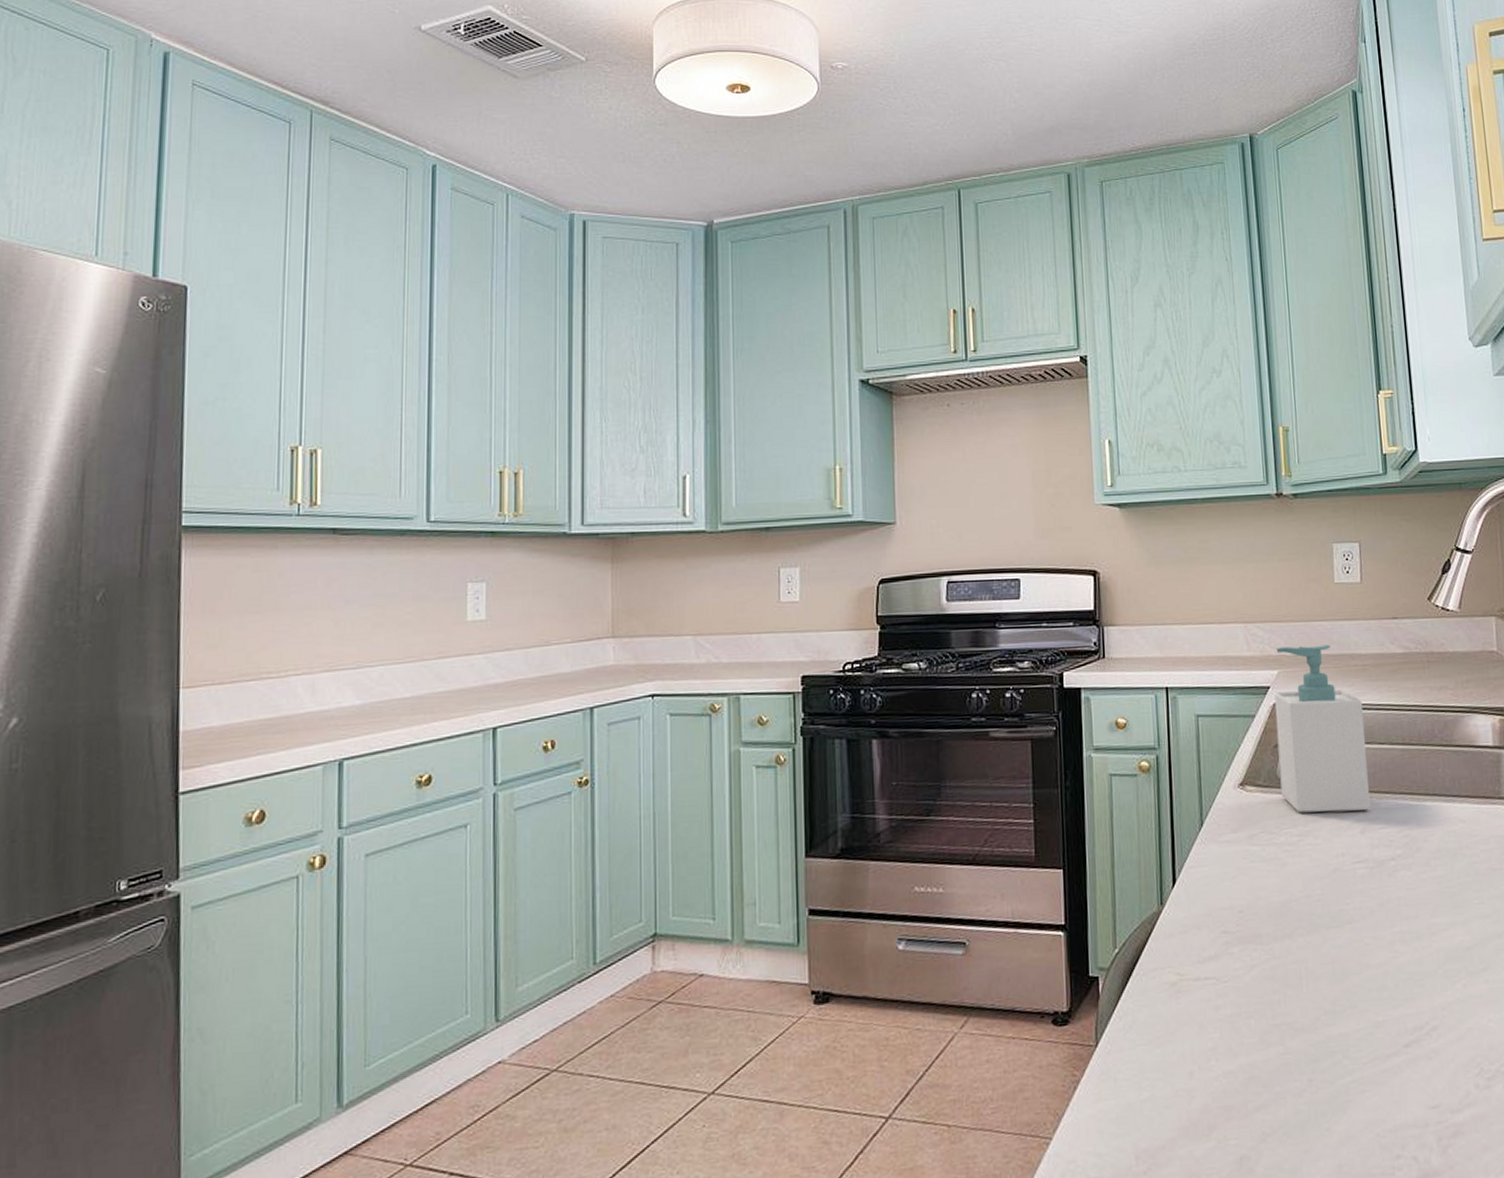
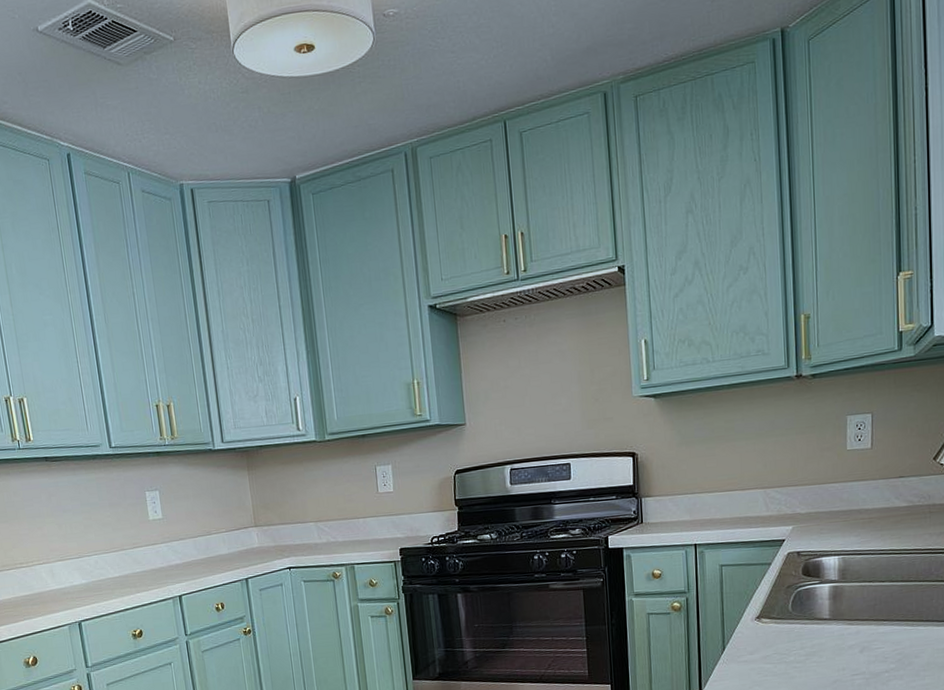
soap bottle: present [1274,645,1370,813] -> none [788,502,869,638]

